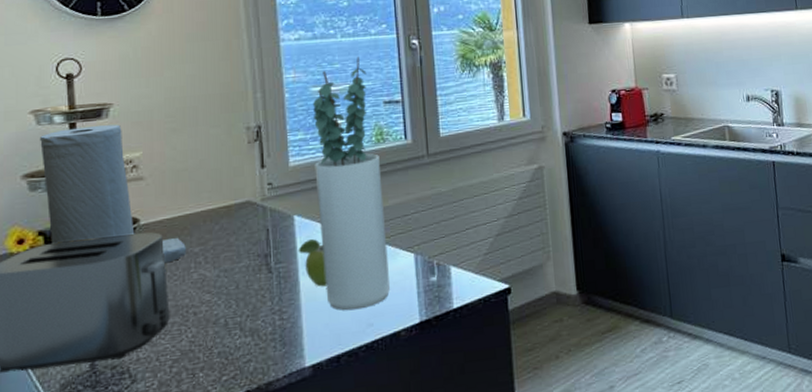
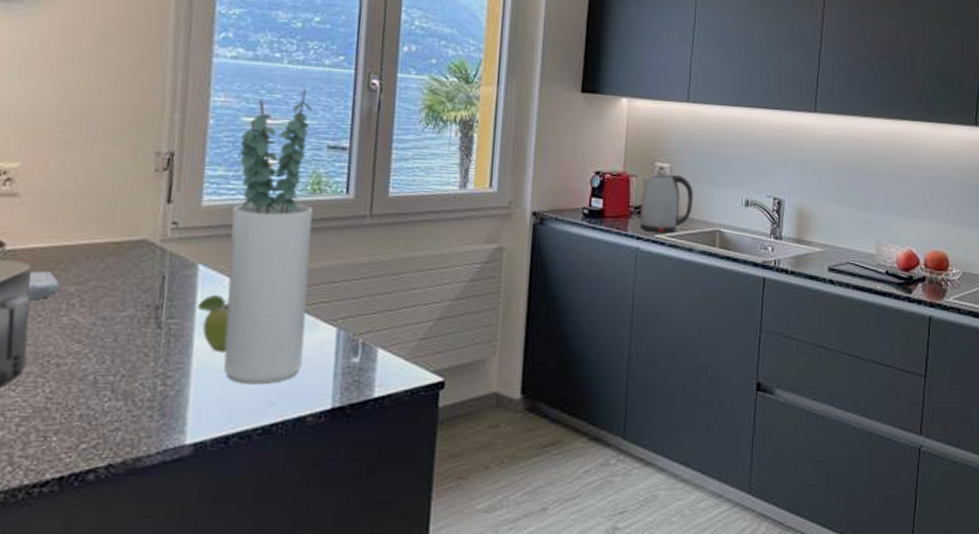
kettle: none [653,81,701,136] -> present [638,171,693,234]

